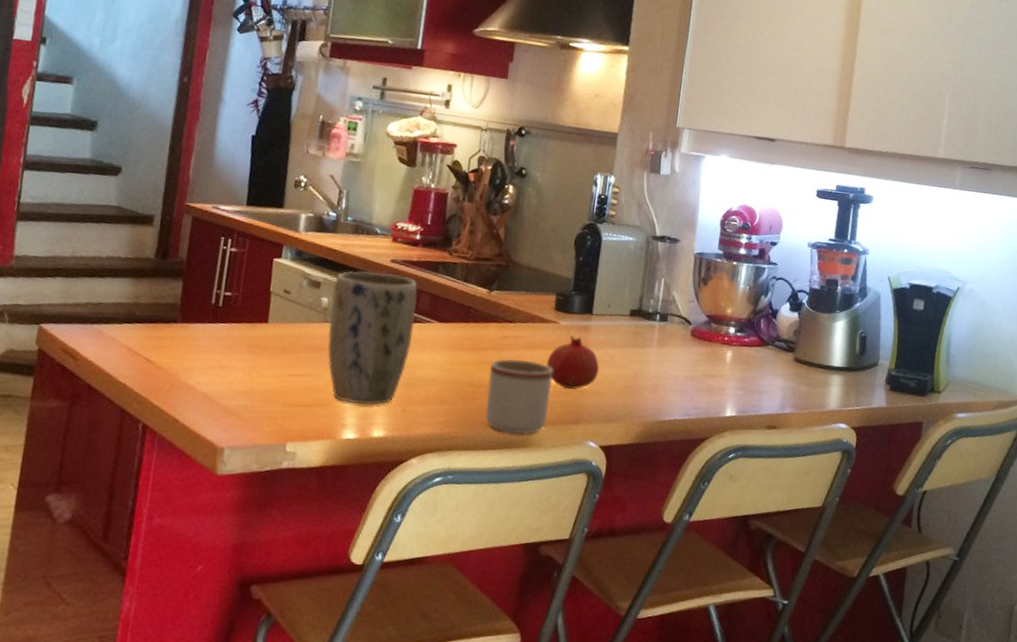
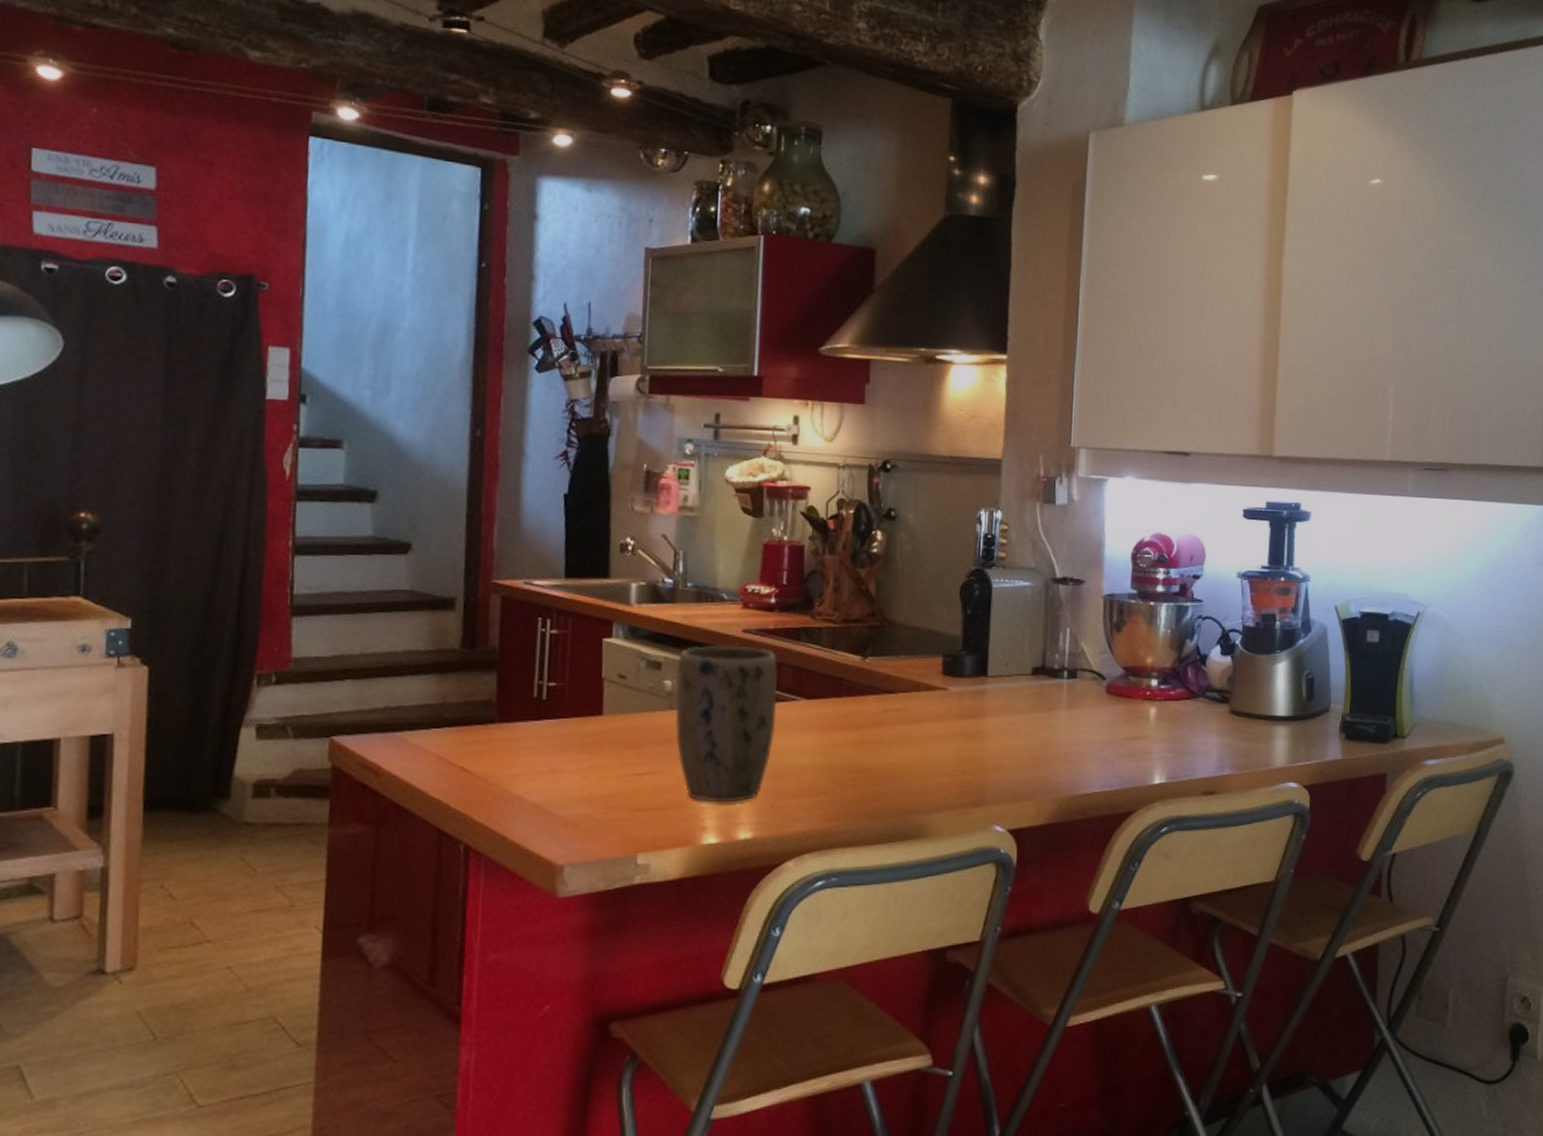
mug: present [485,359,554,434] -> none [869,737,946,824]
fruit: present [547,335,600,390] -> none [938,703,1001,767]

